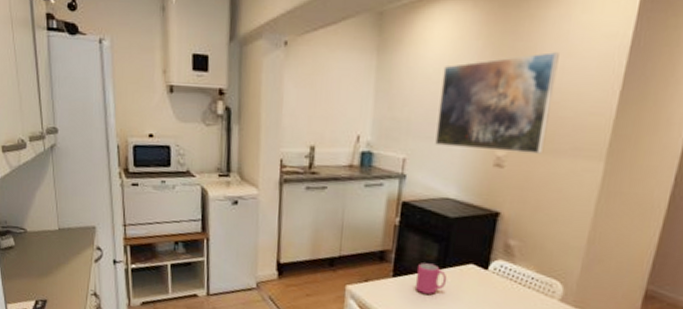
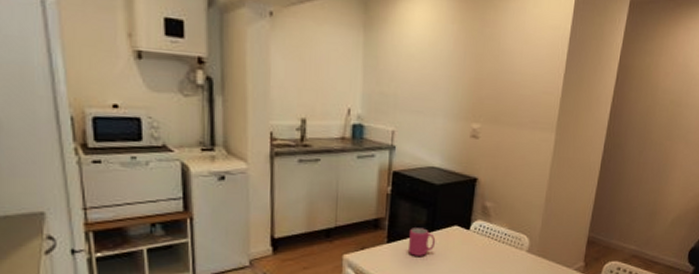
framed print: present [435,52,559,154] -> none [420,38,518,126]

